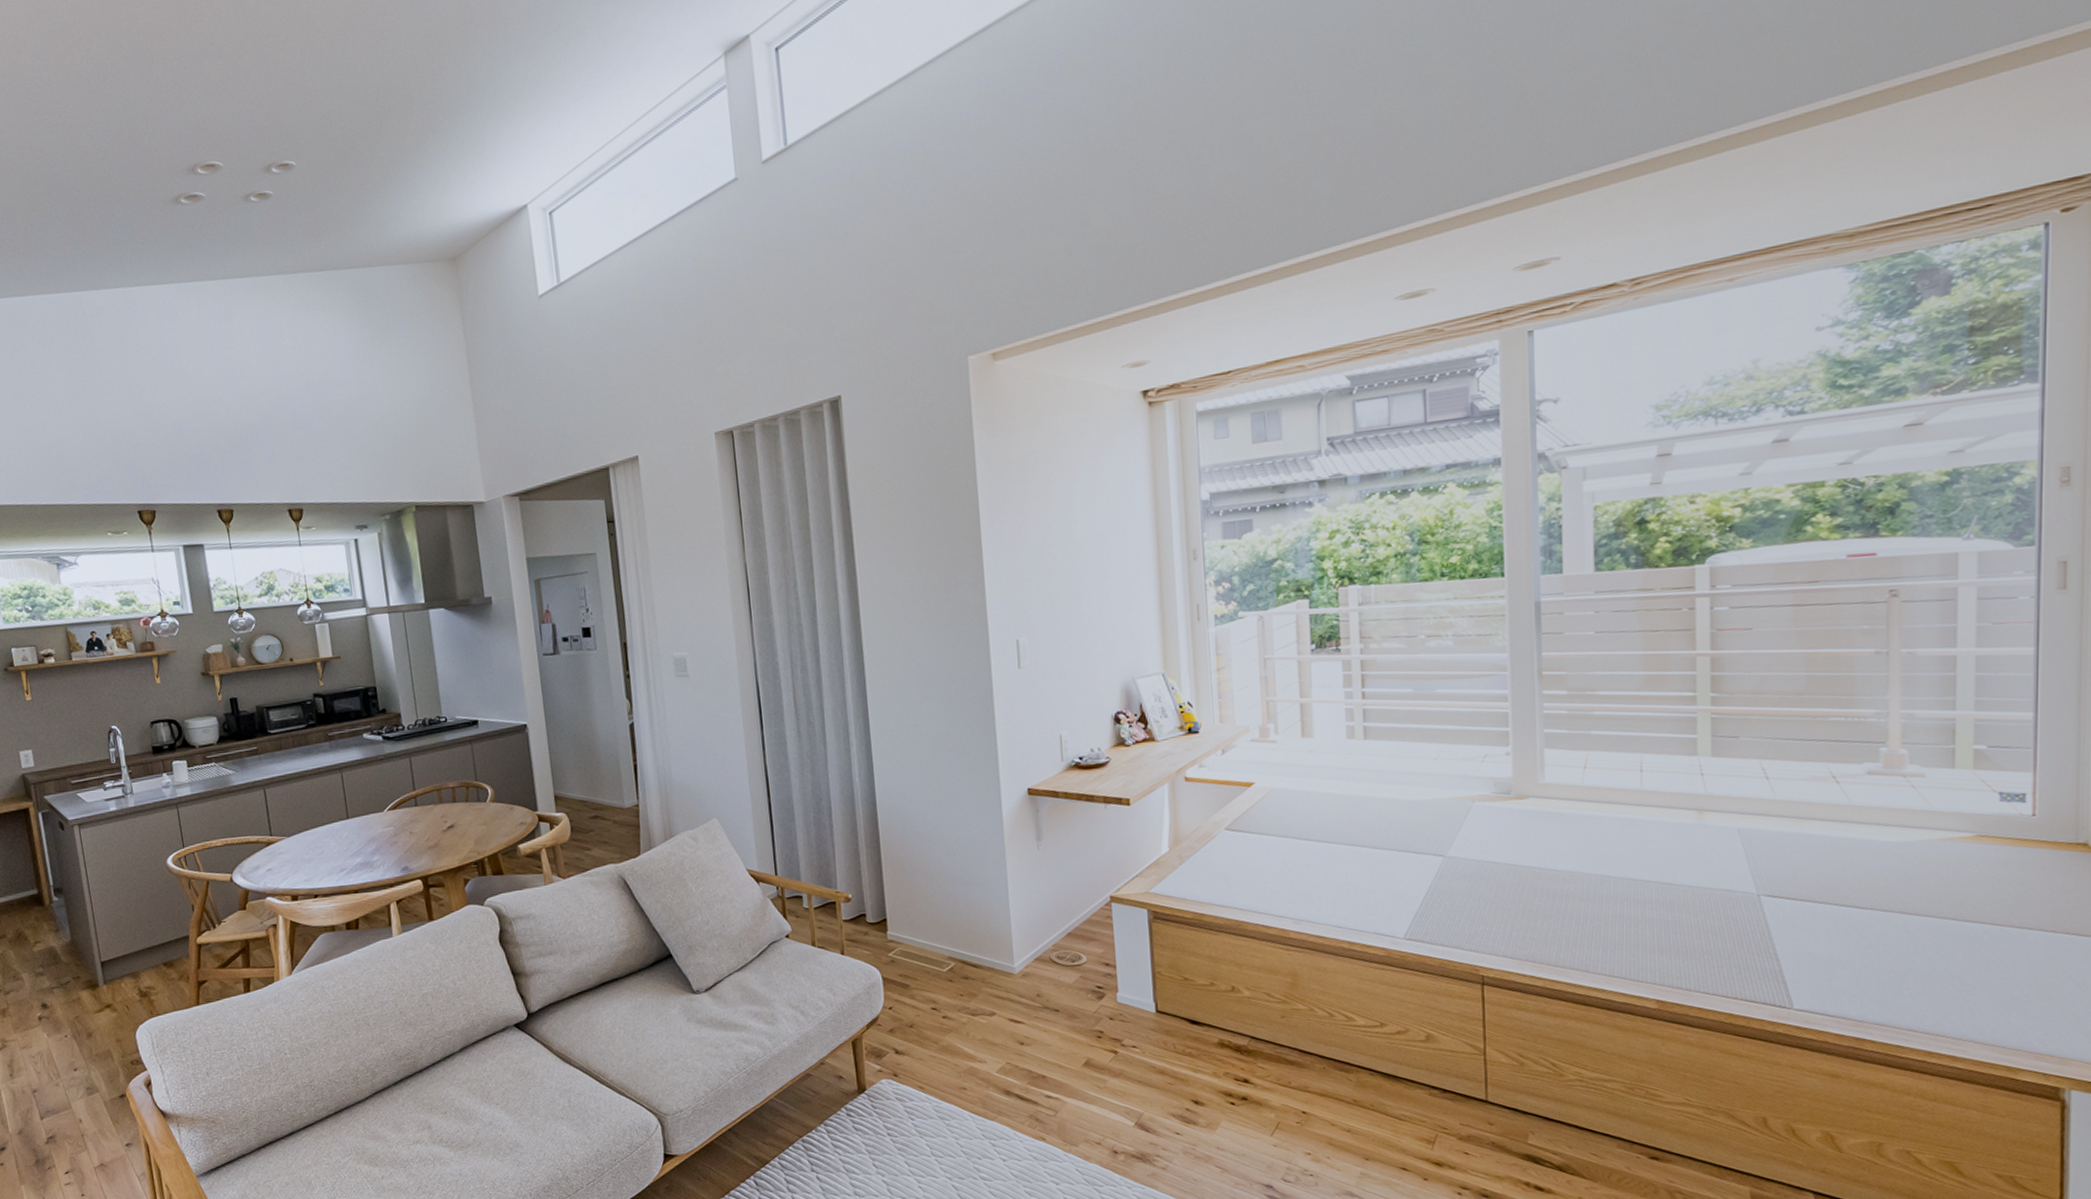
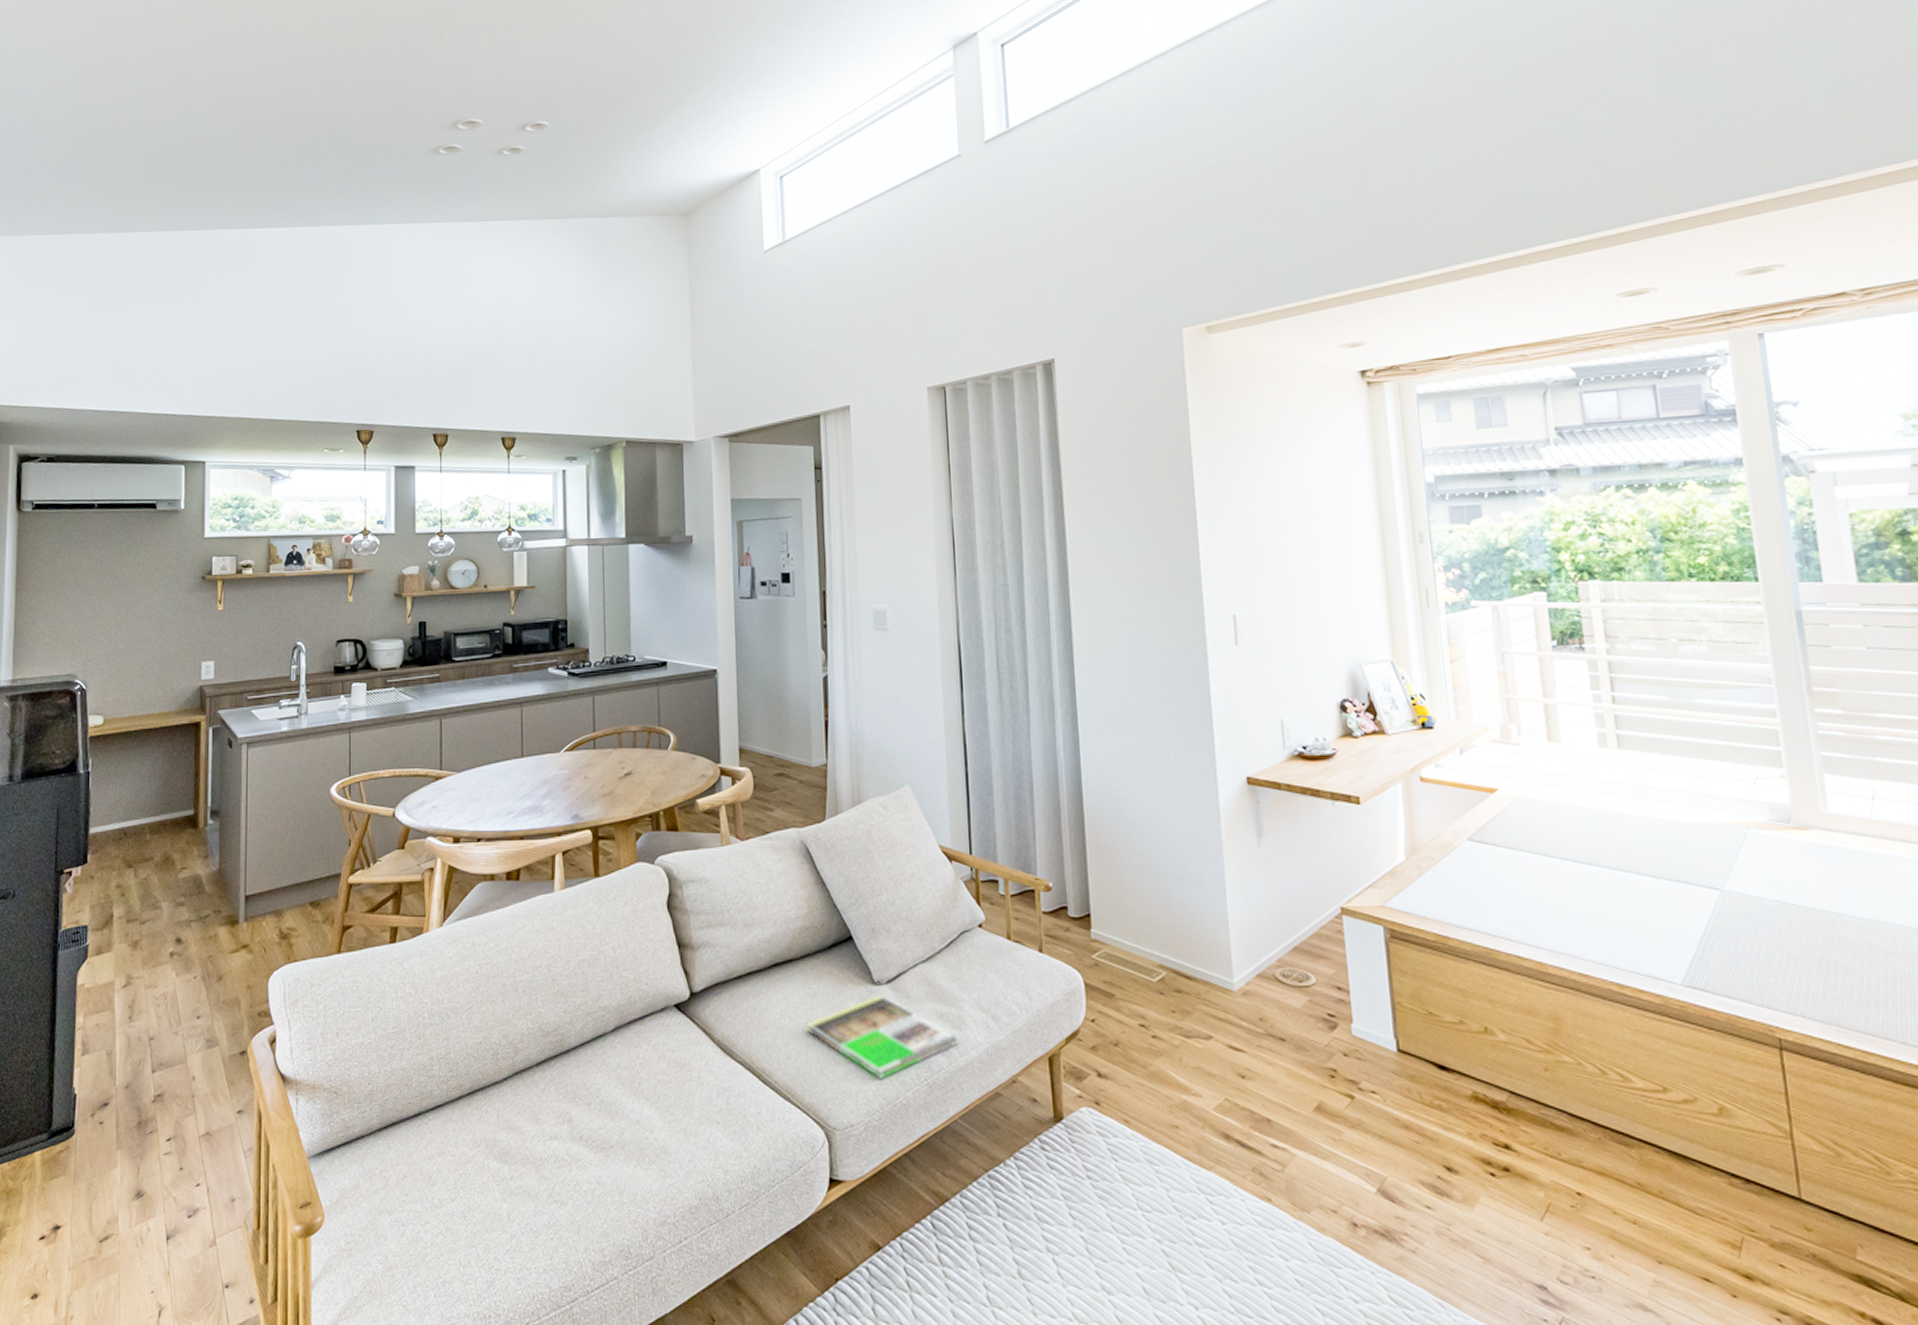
magazine: none [635,1001,773,1071] -> present [806,994,959,1079]

